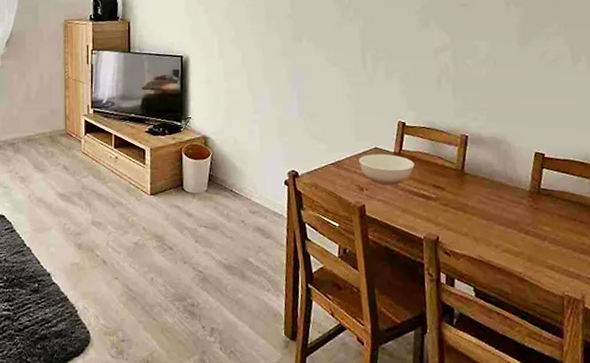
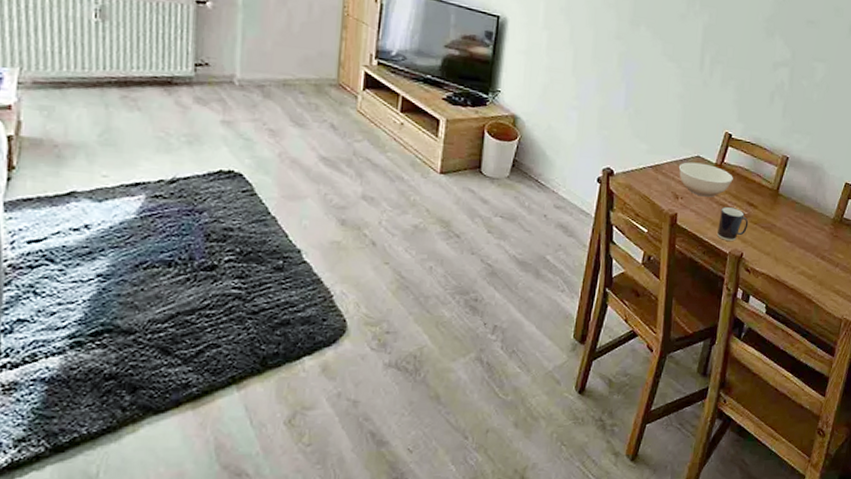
mug: none [407,192,439,226] -> present [716,207,749,242]

